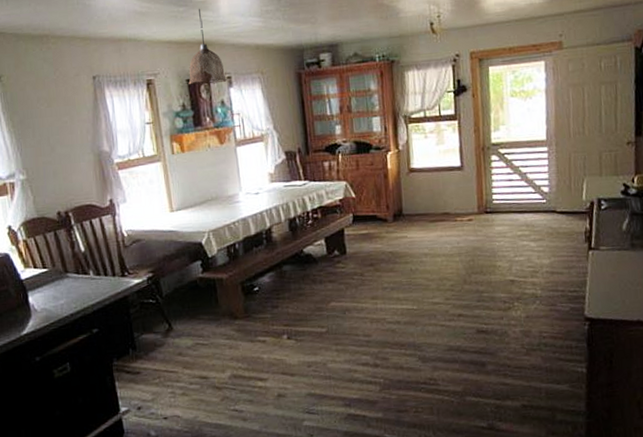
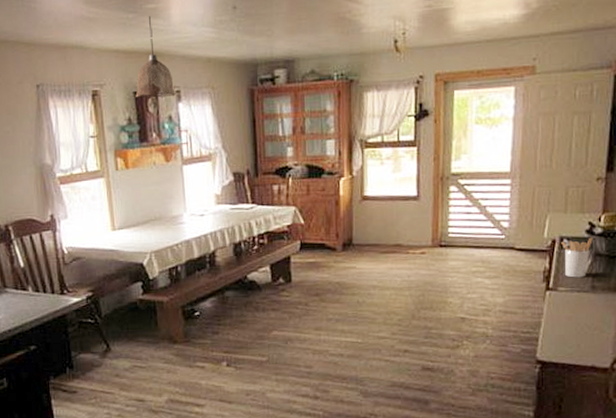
utensil holder: none [599,197,629,237] -> present [561,237,593,278]

